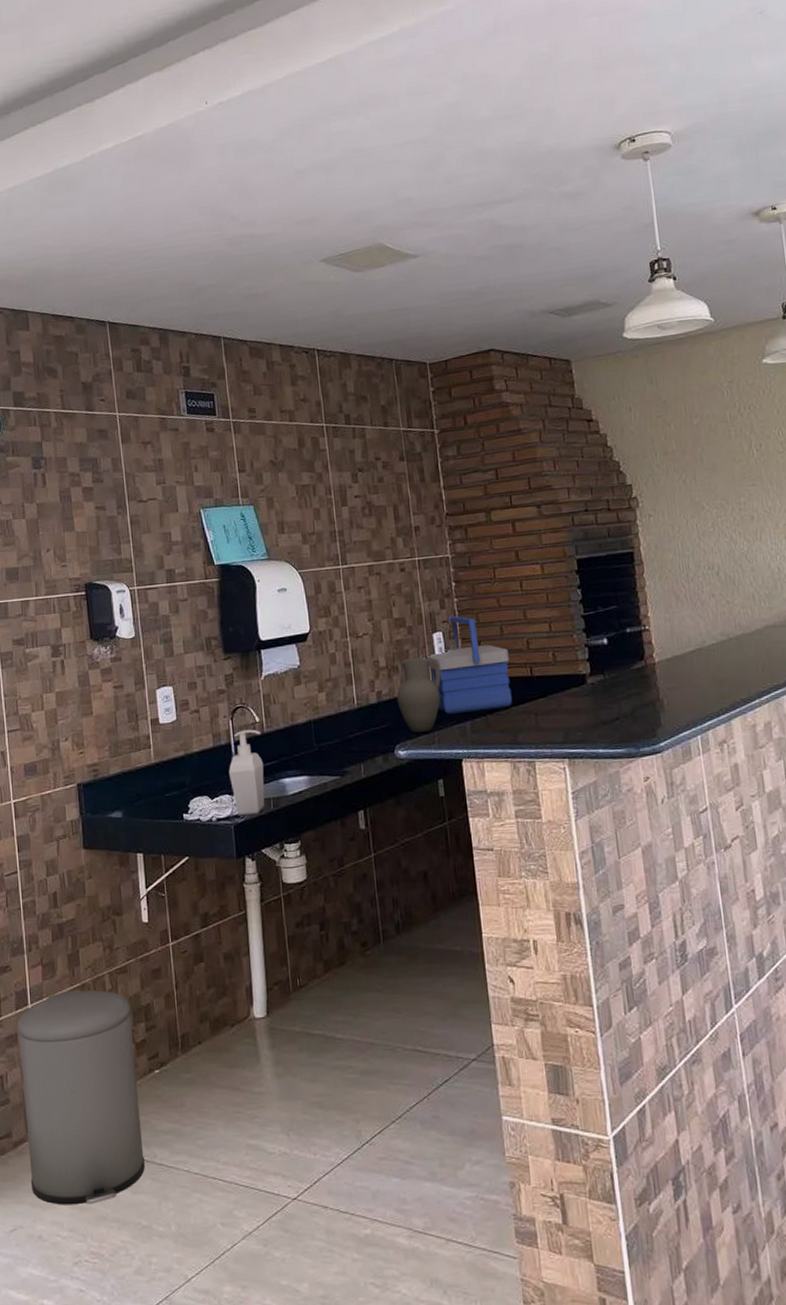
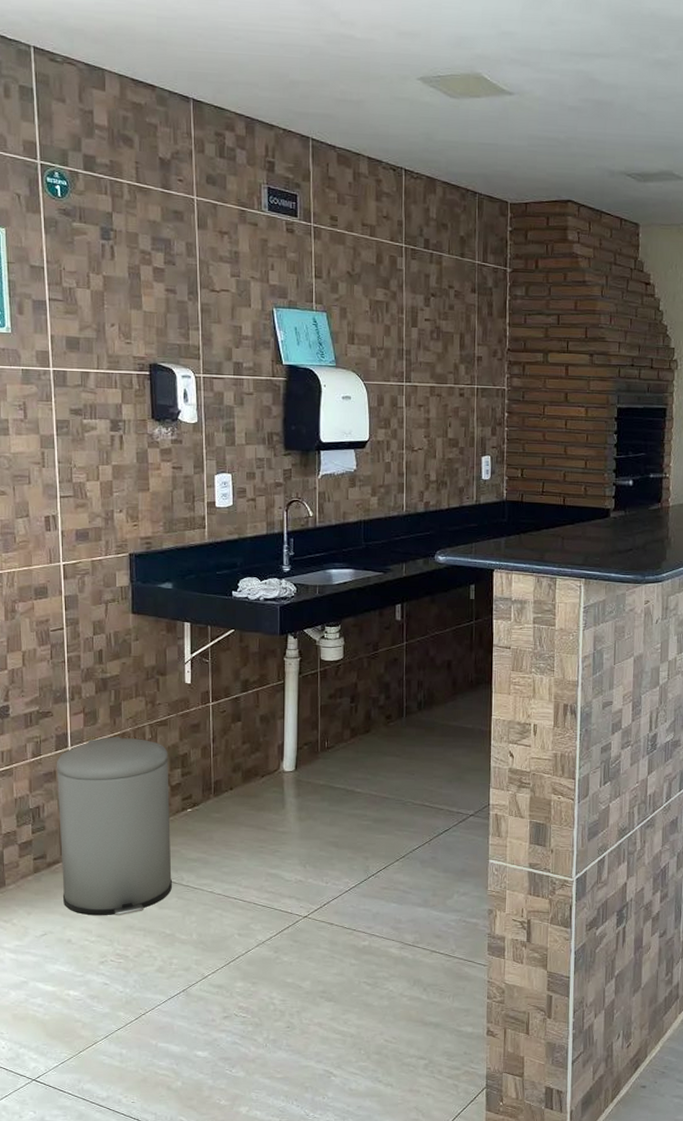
soap bottle: present [228,729,265,816] -> none [279,522,313,599]
pitcher: present [396,657,441,734] -> none [442,476,485,543]
cooler: present [420,615,512,715] -> none [468,442,547,531]

